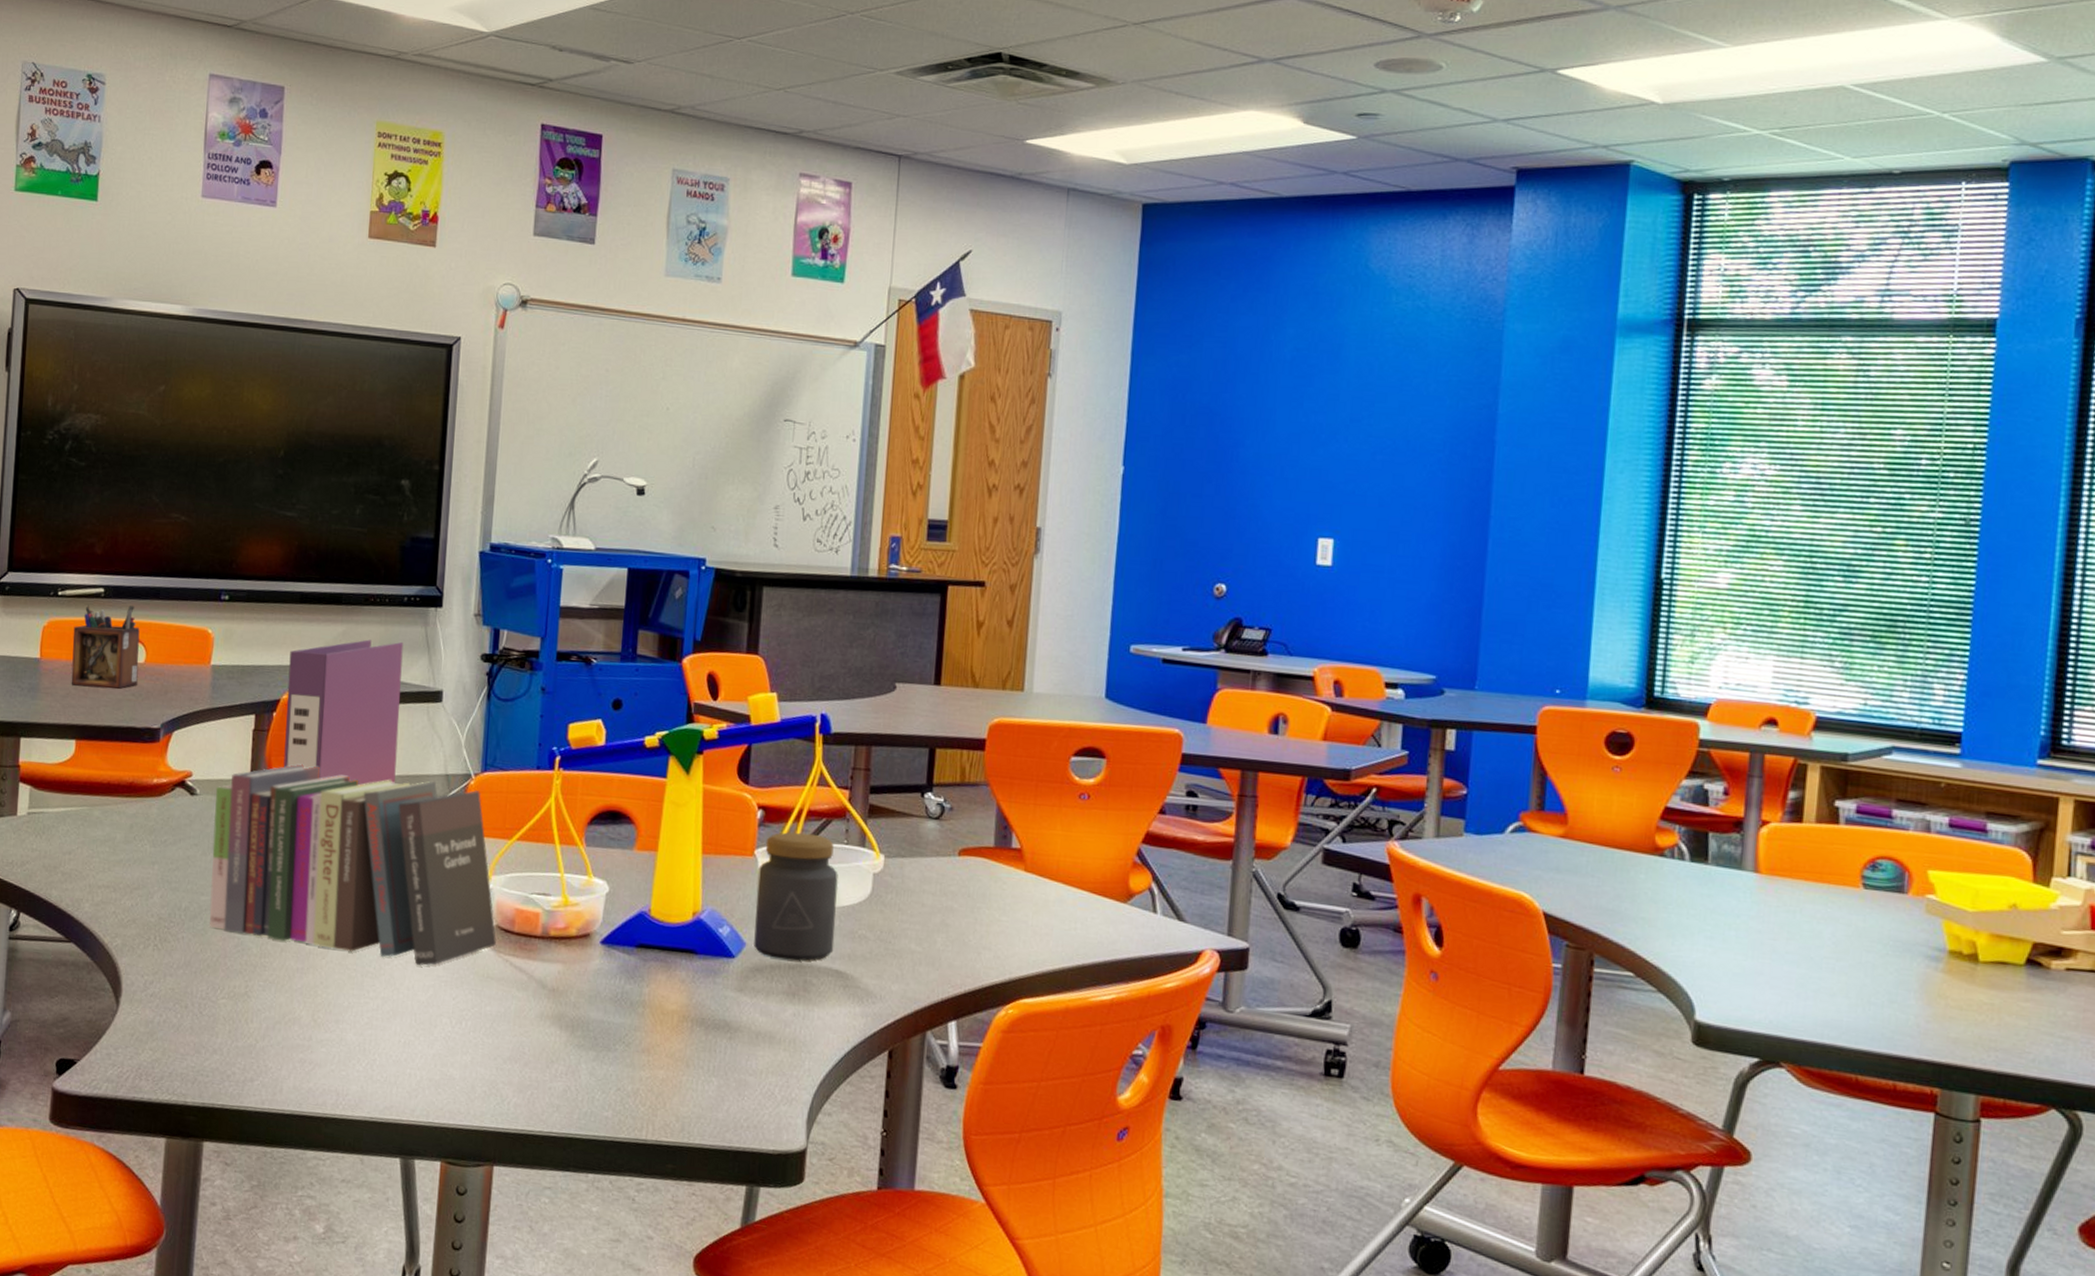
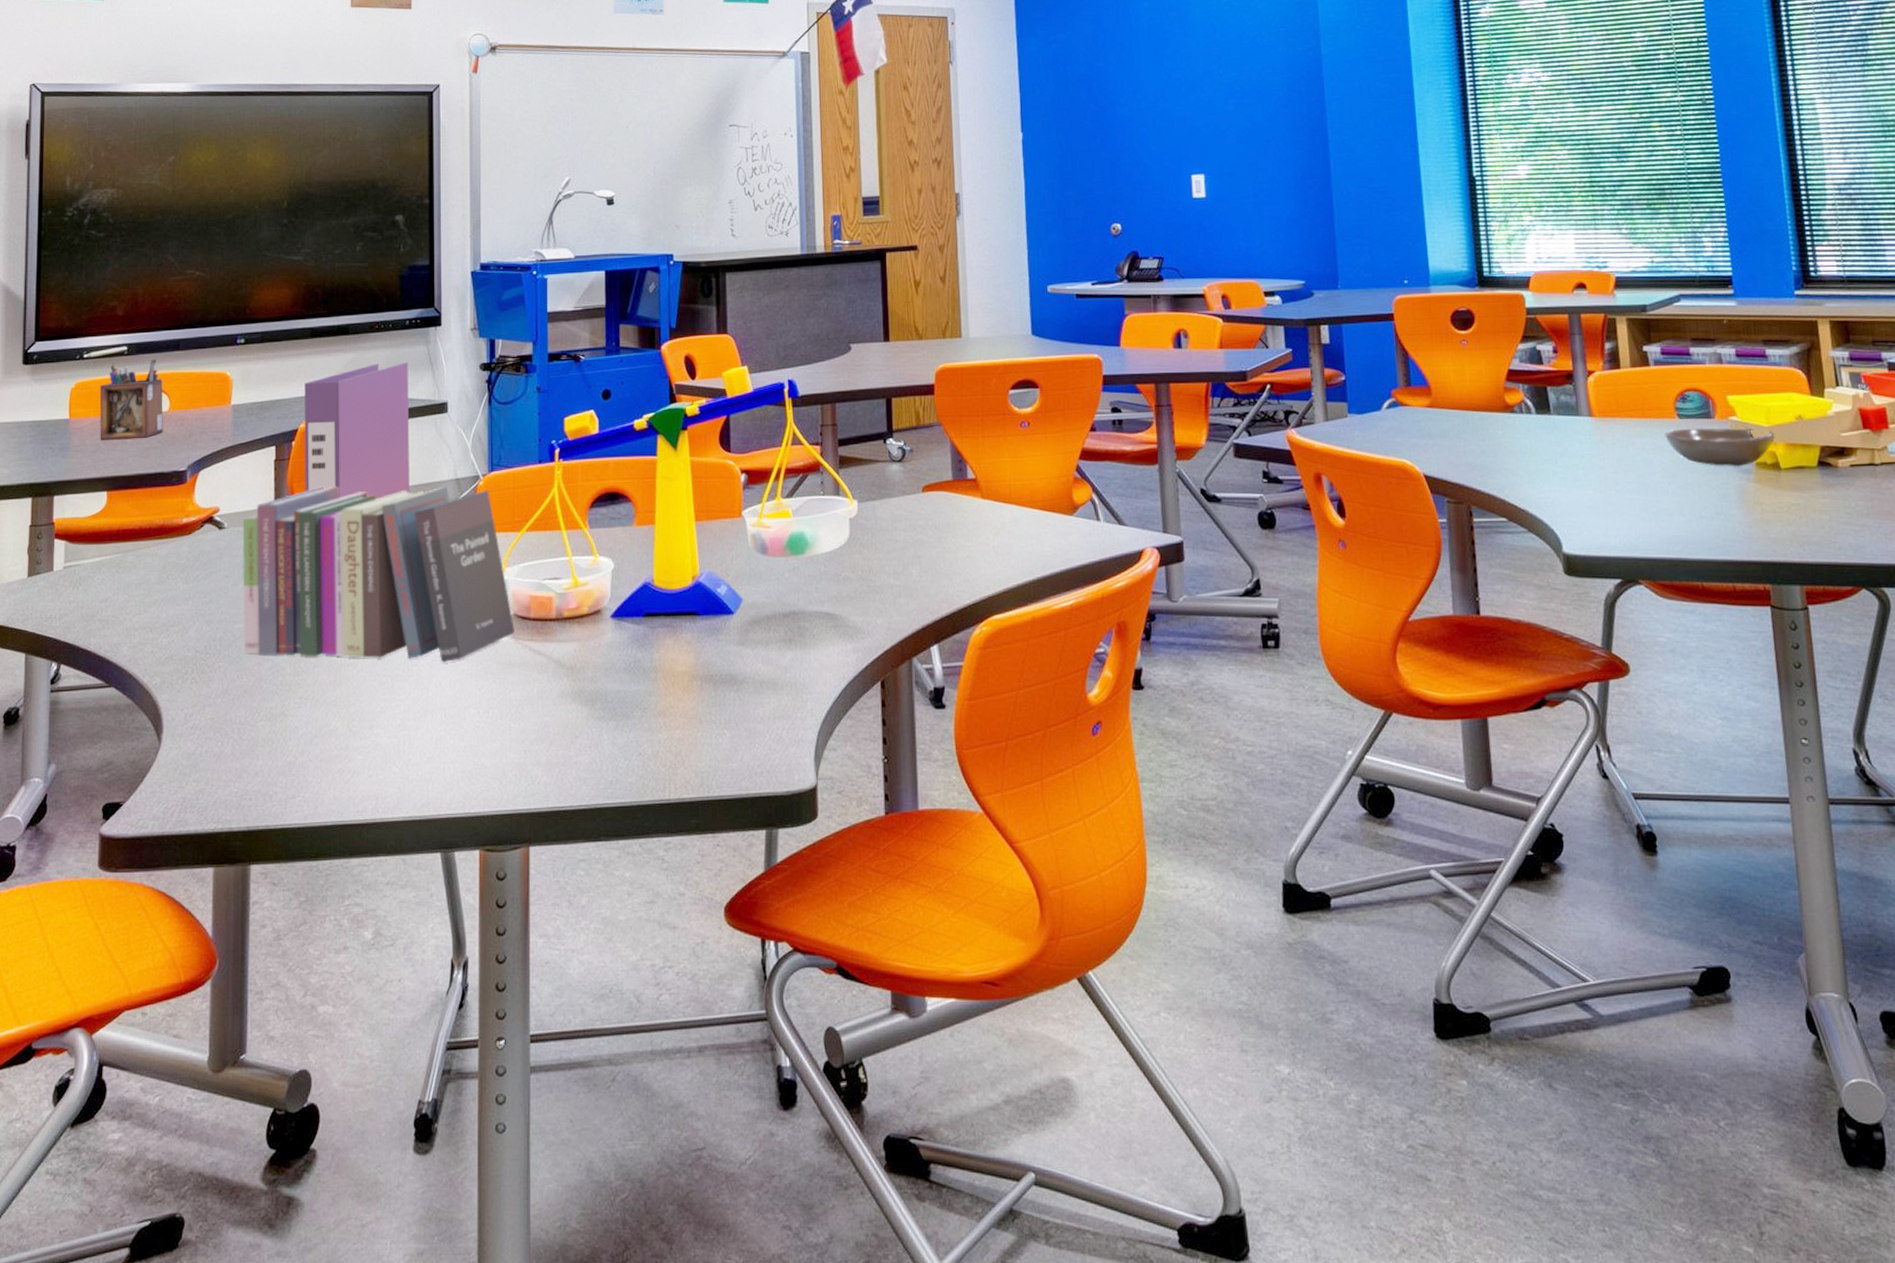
jar: present [754,832,838,961] -> none [747,489,822,609]
bowl: none [1842,900,1978,952] -> present [1665,428,1774,466]

